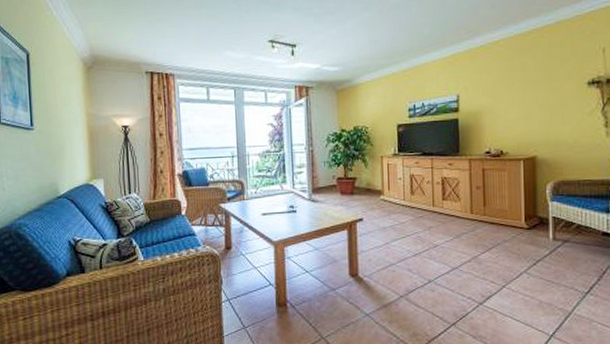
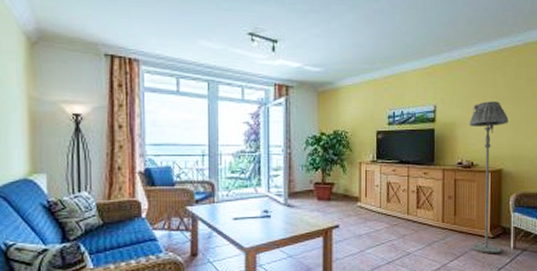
floor lamp: none [496,86,541,245] -> present [469,101,509,253]

